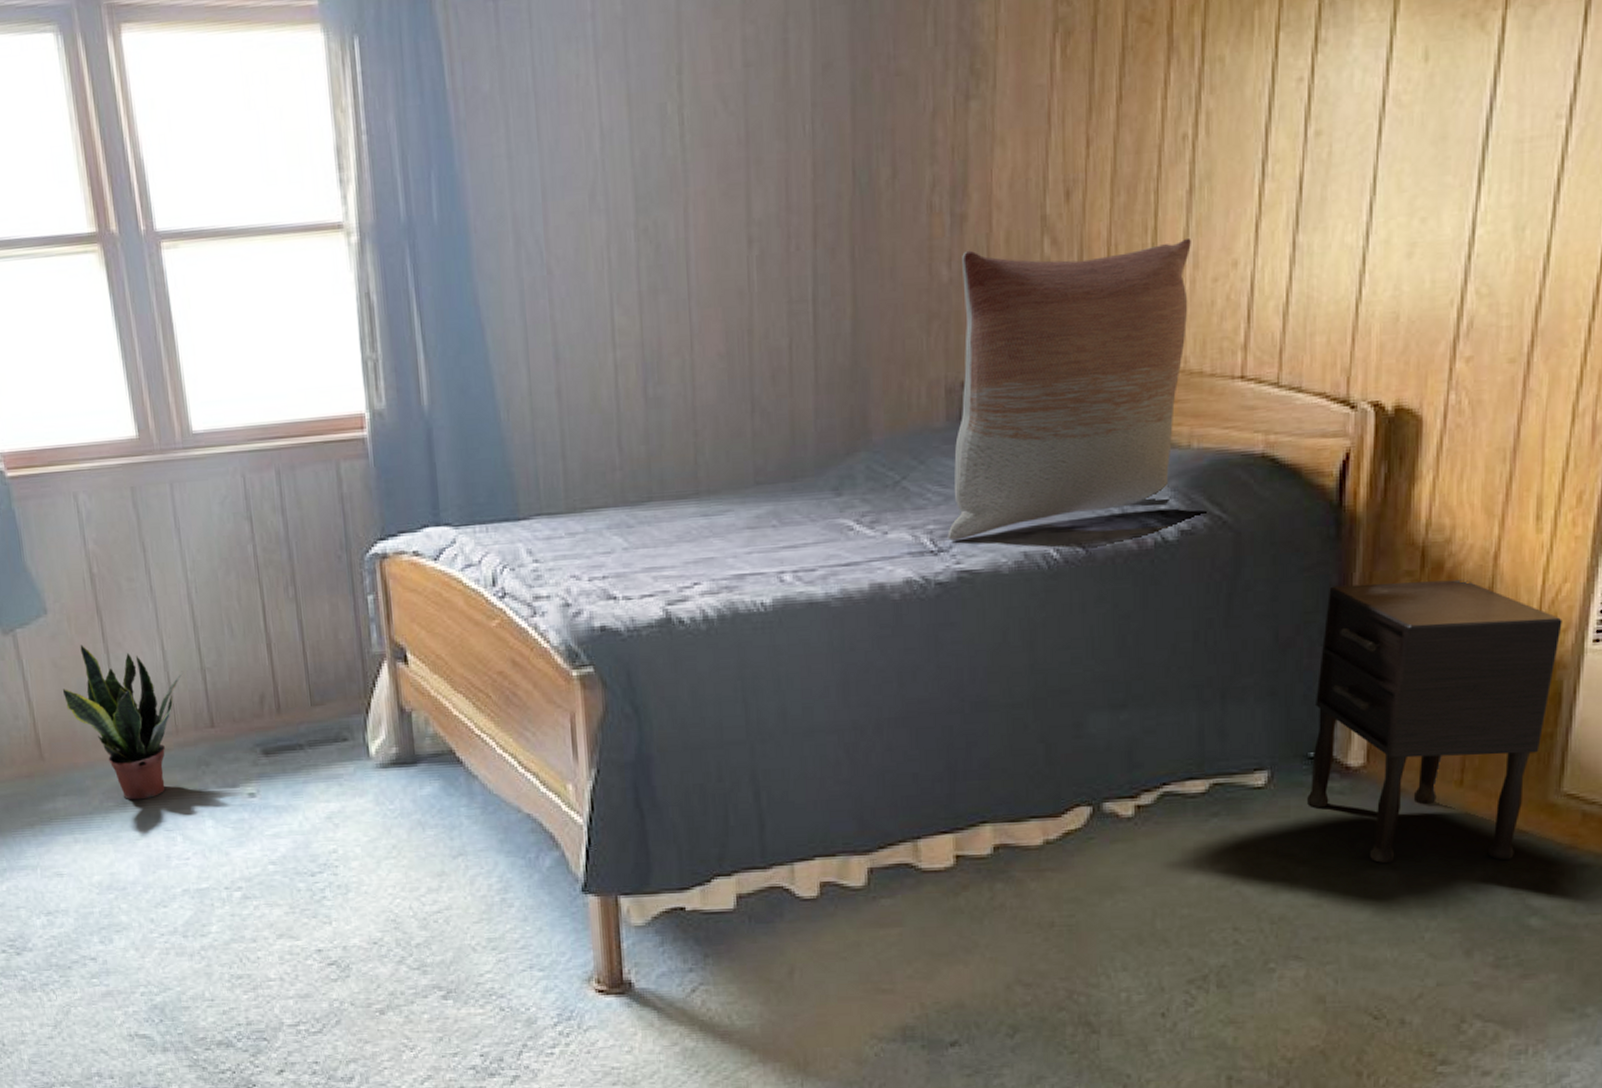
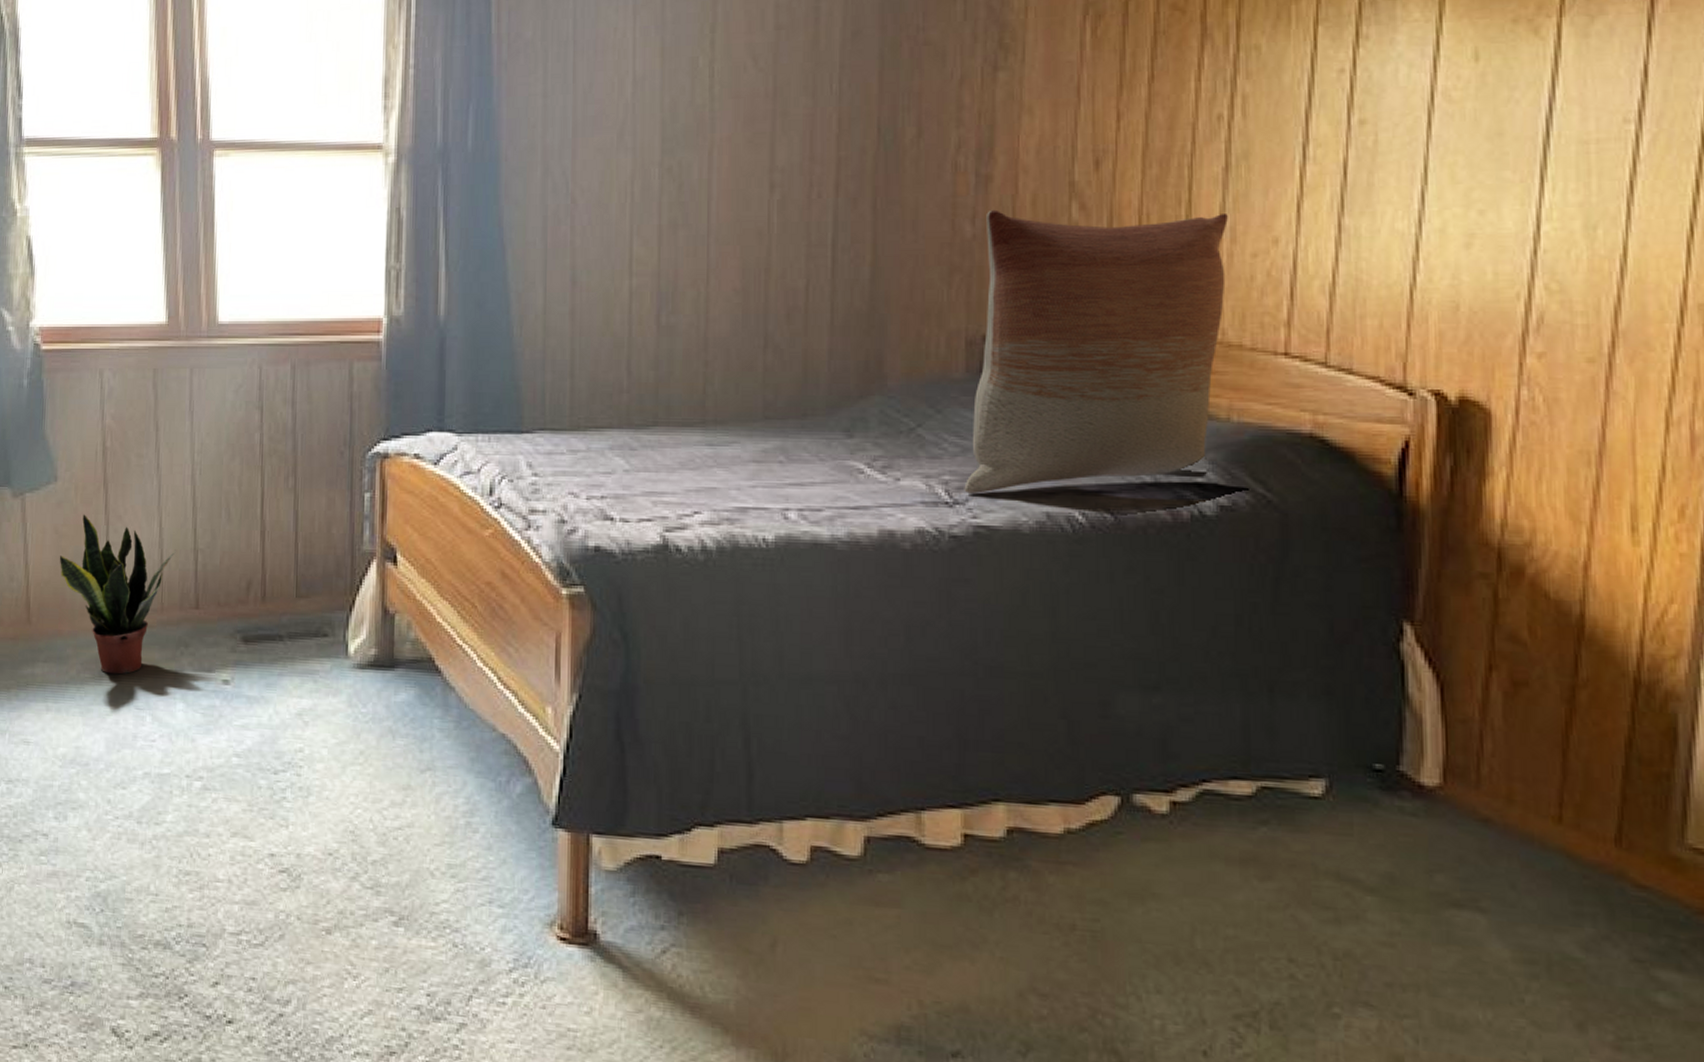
nightstand: present [1306,579,1562,863] -> none [1372,581,1672,919]

